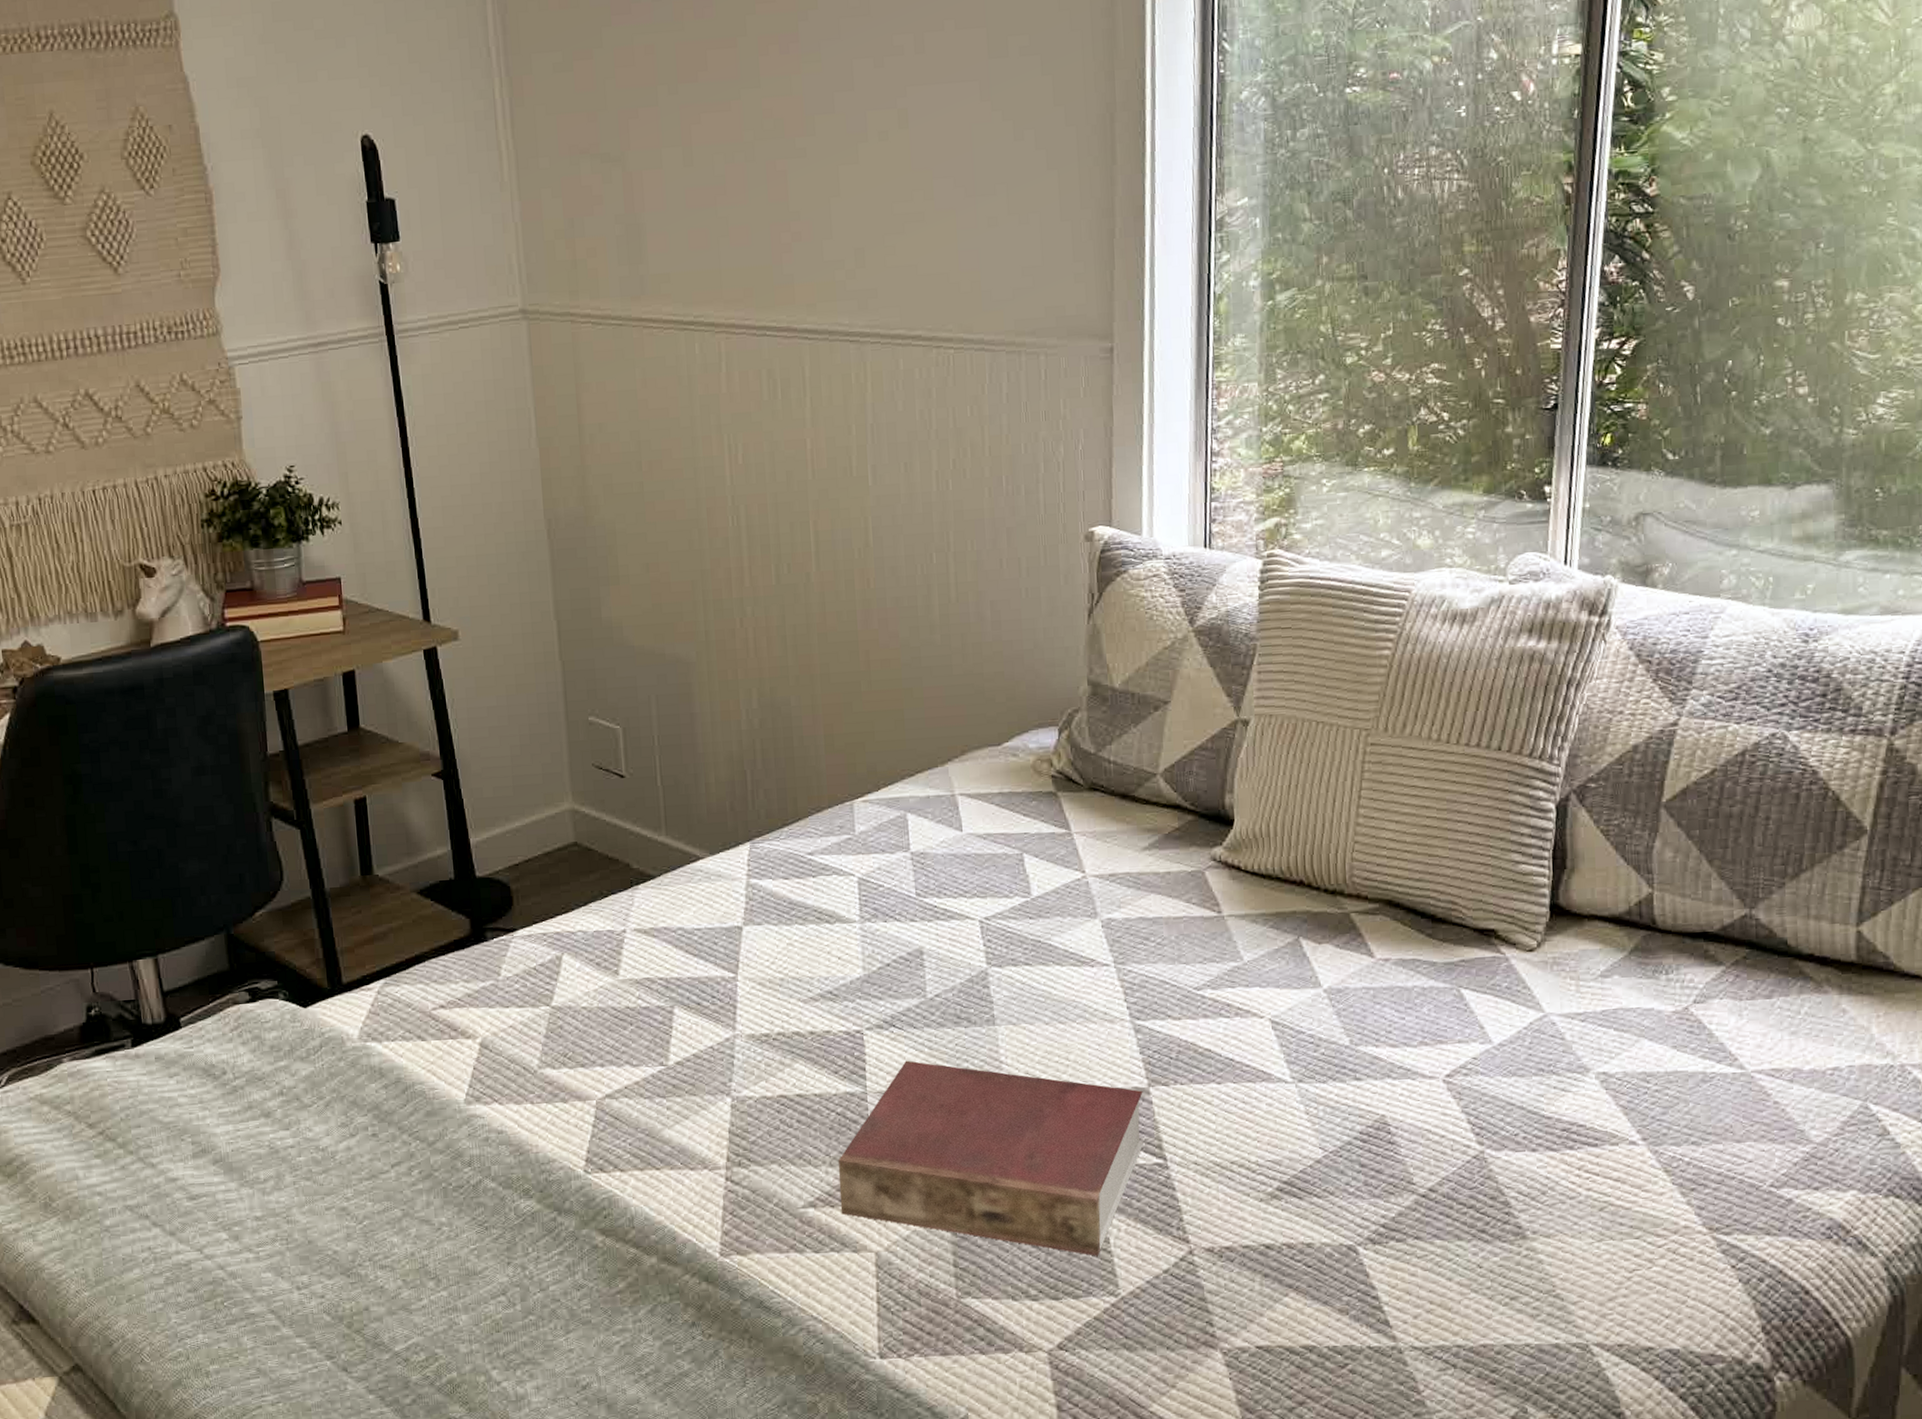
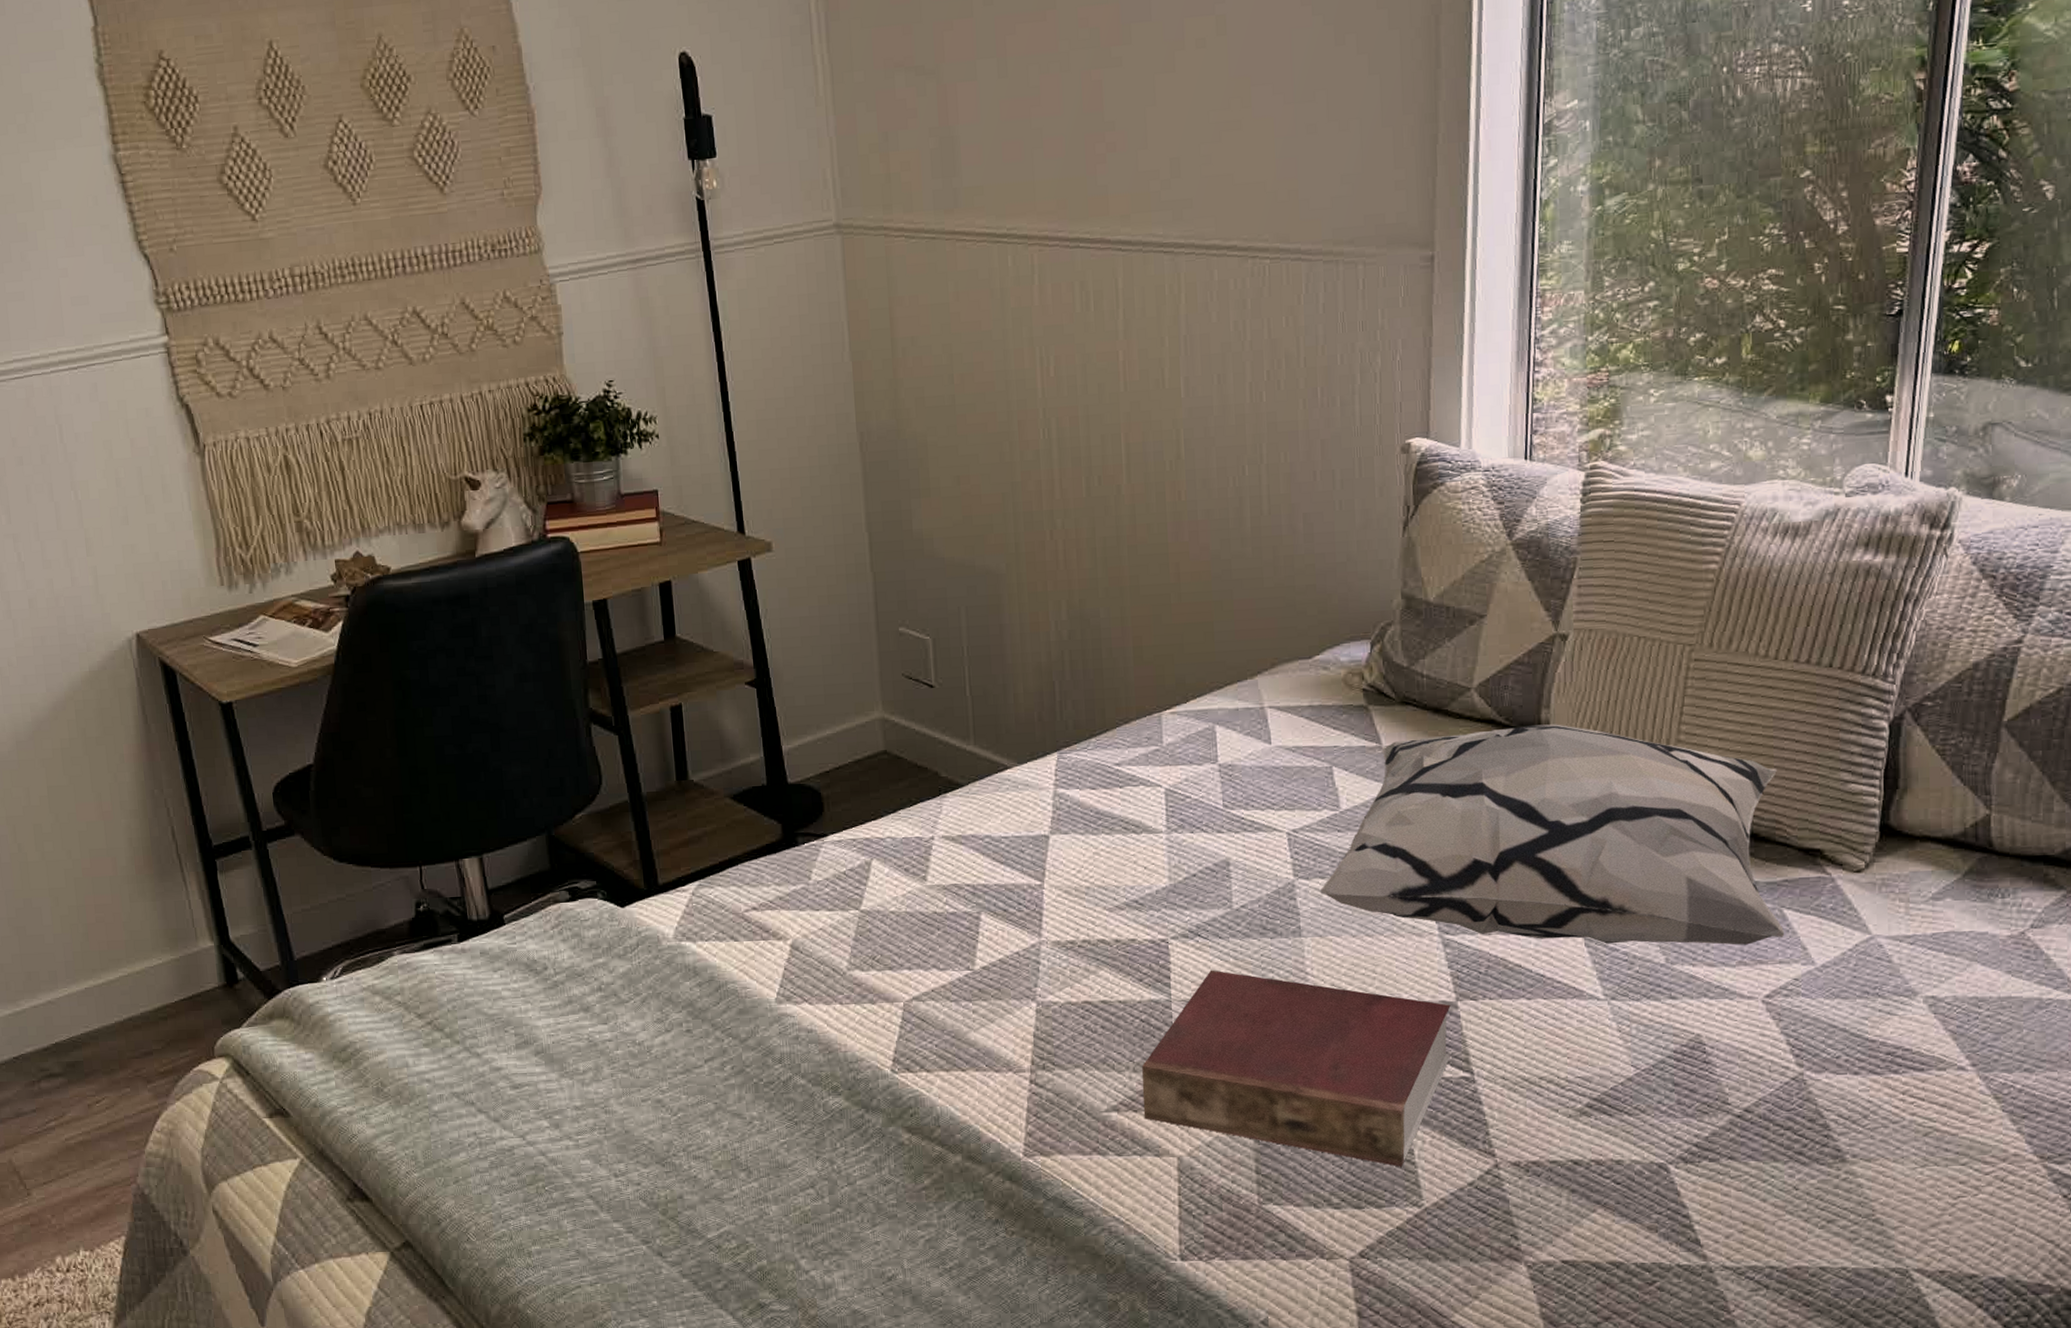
decorative pillow: none [1012,808,1463,1027] -> present [1320,724,1785,945]

